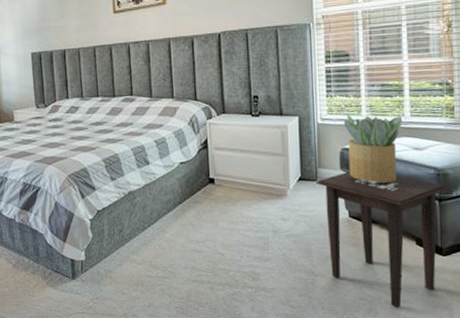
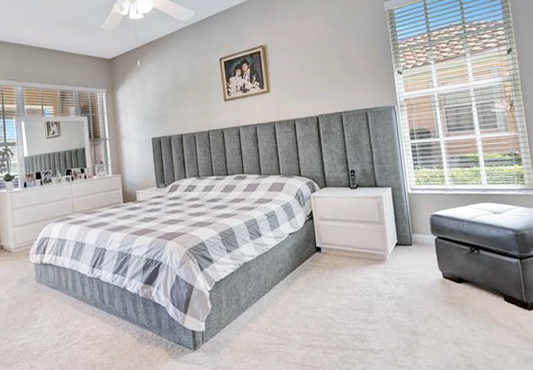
side table: present [316,172,447,308] -> none [411,236,526,363]
potted plant: present [343,115,403,183] -> none [430,184,482,245]

